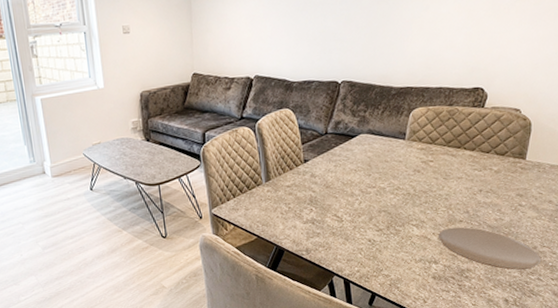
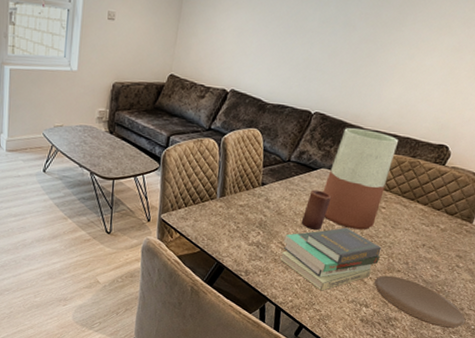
books: none [337,187,438,256] -> present [280,227,382,291]
candle: none [351,156,377,196] -> present [301,190,332,230]
vase: none [366,87,432,188] -> present [322,127,399,230]

